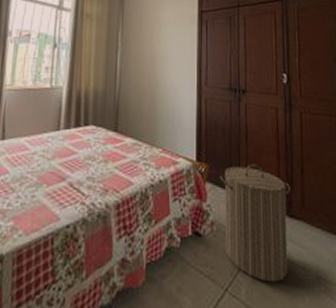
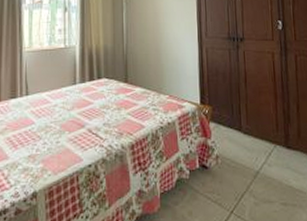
laundry hamper: present [219,164,290,282] -> none [222,103,287,204]

